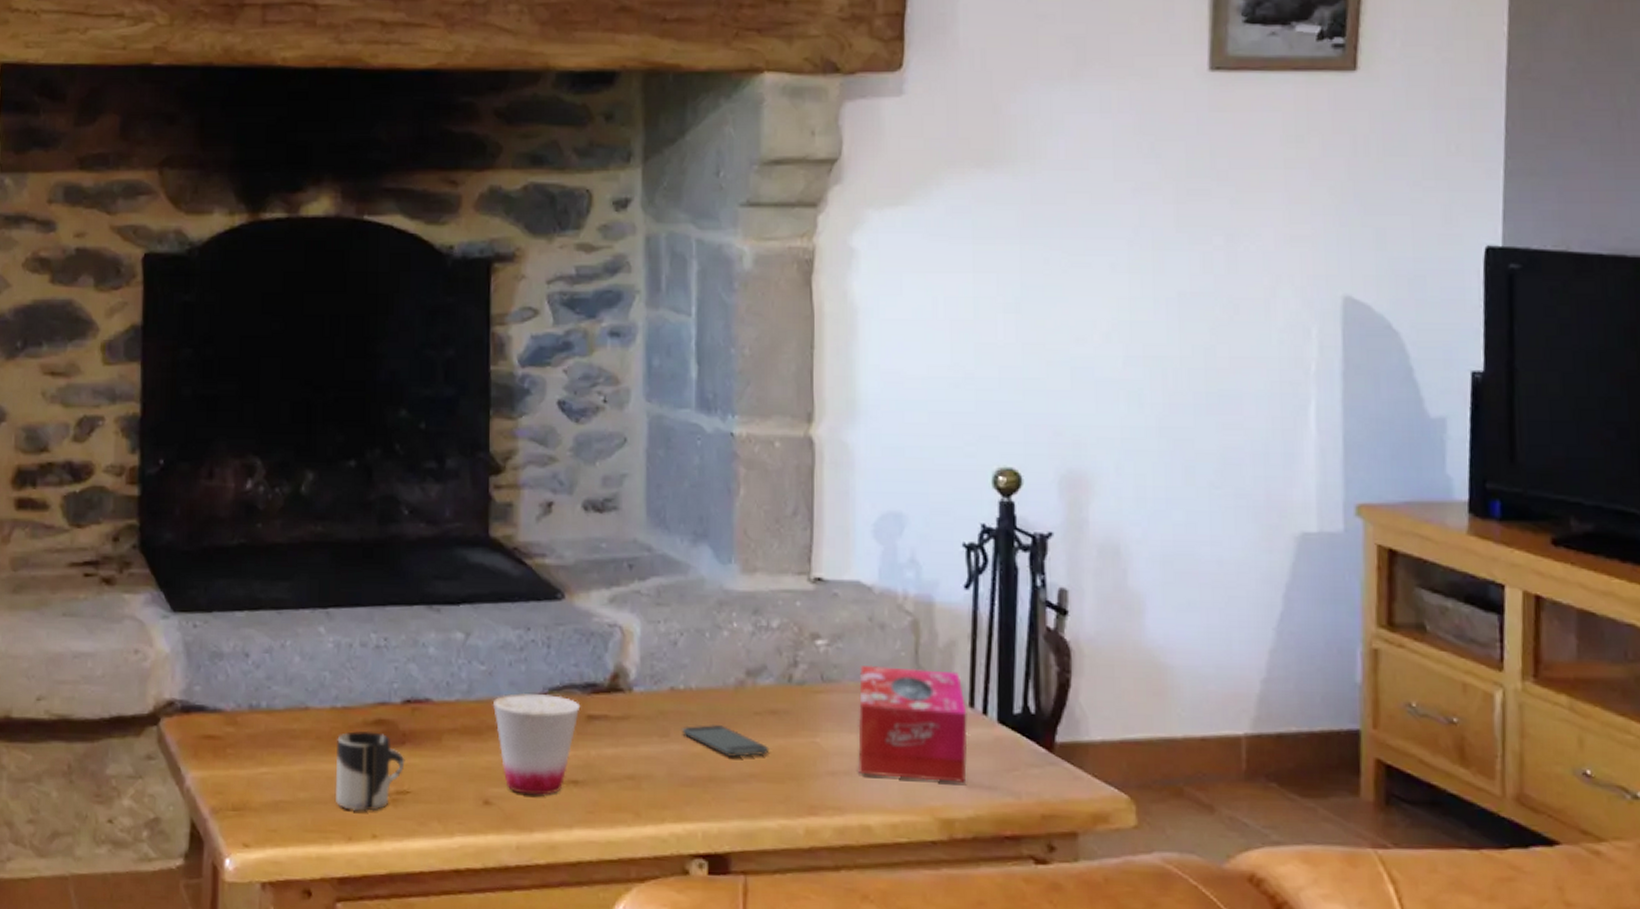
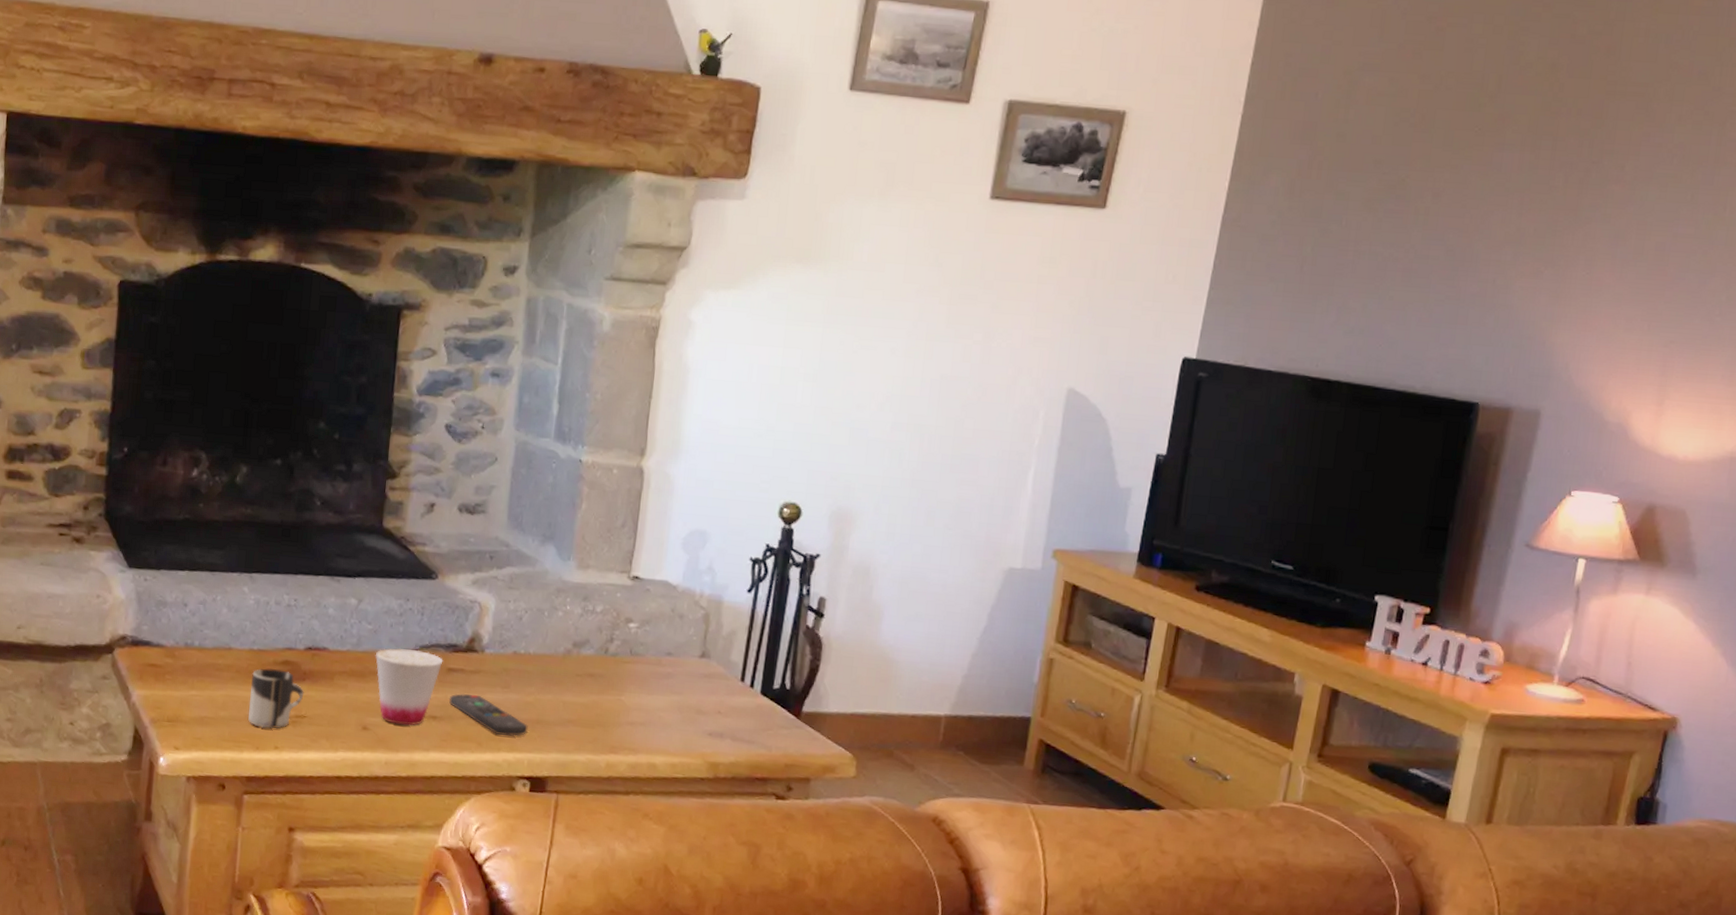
remote control: none [592,747,698,801] -> present [449,693,528,737]
smartphone: present [682,725,770,758] -> none [520,681,585,708]
tissue box: present [858,665,968,783] -> none [651,645,739,737]

